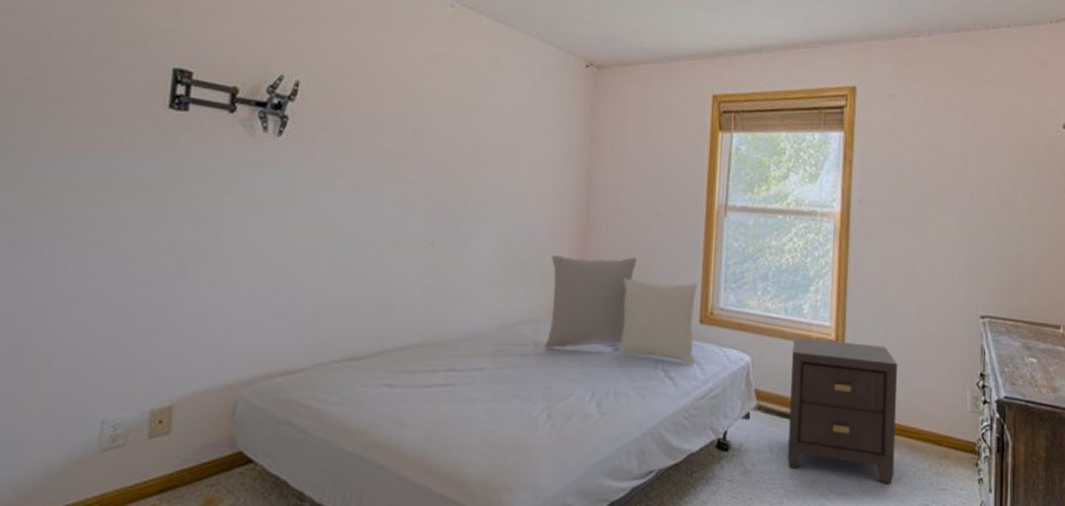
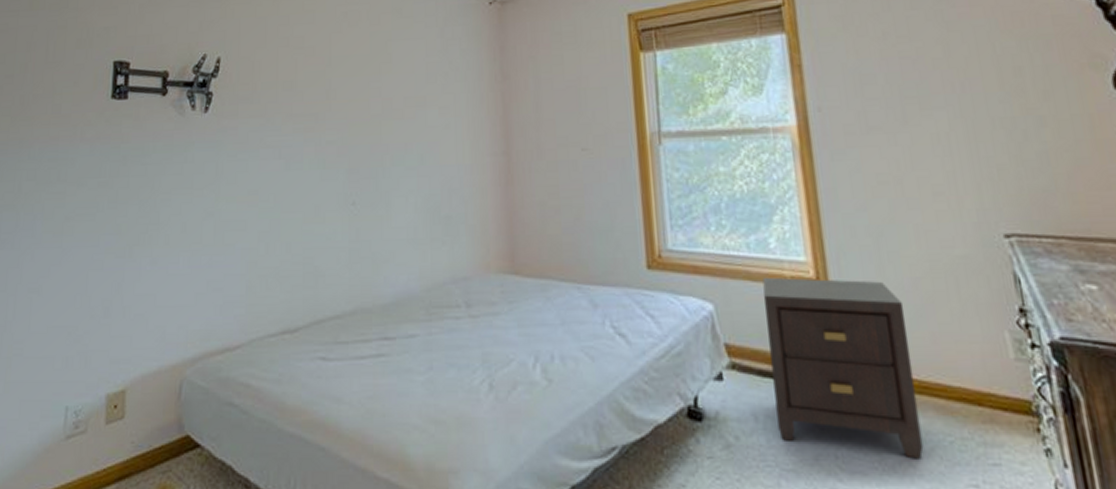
pillow: present [545,255,636,348] -> none [475,200,567,309]
pillow: present [618,279,698,364] -> none [555,222,648,317]

